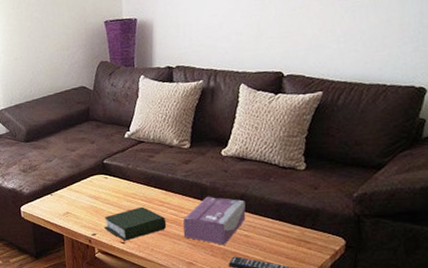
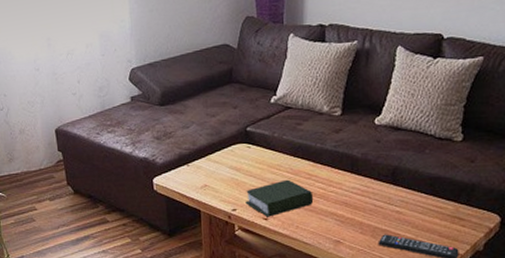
tissue box: present [183,196,246,245] -> none [331,168,399,222]

